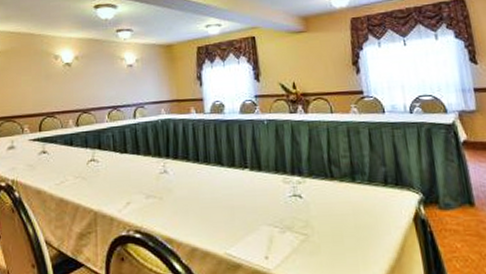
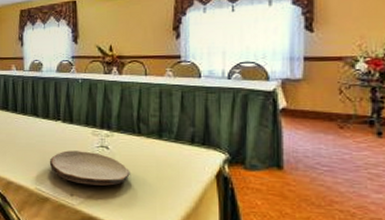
plate: none [238,202,329,243] -> present [49,150,131,186]

